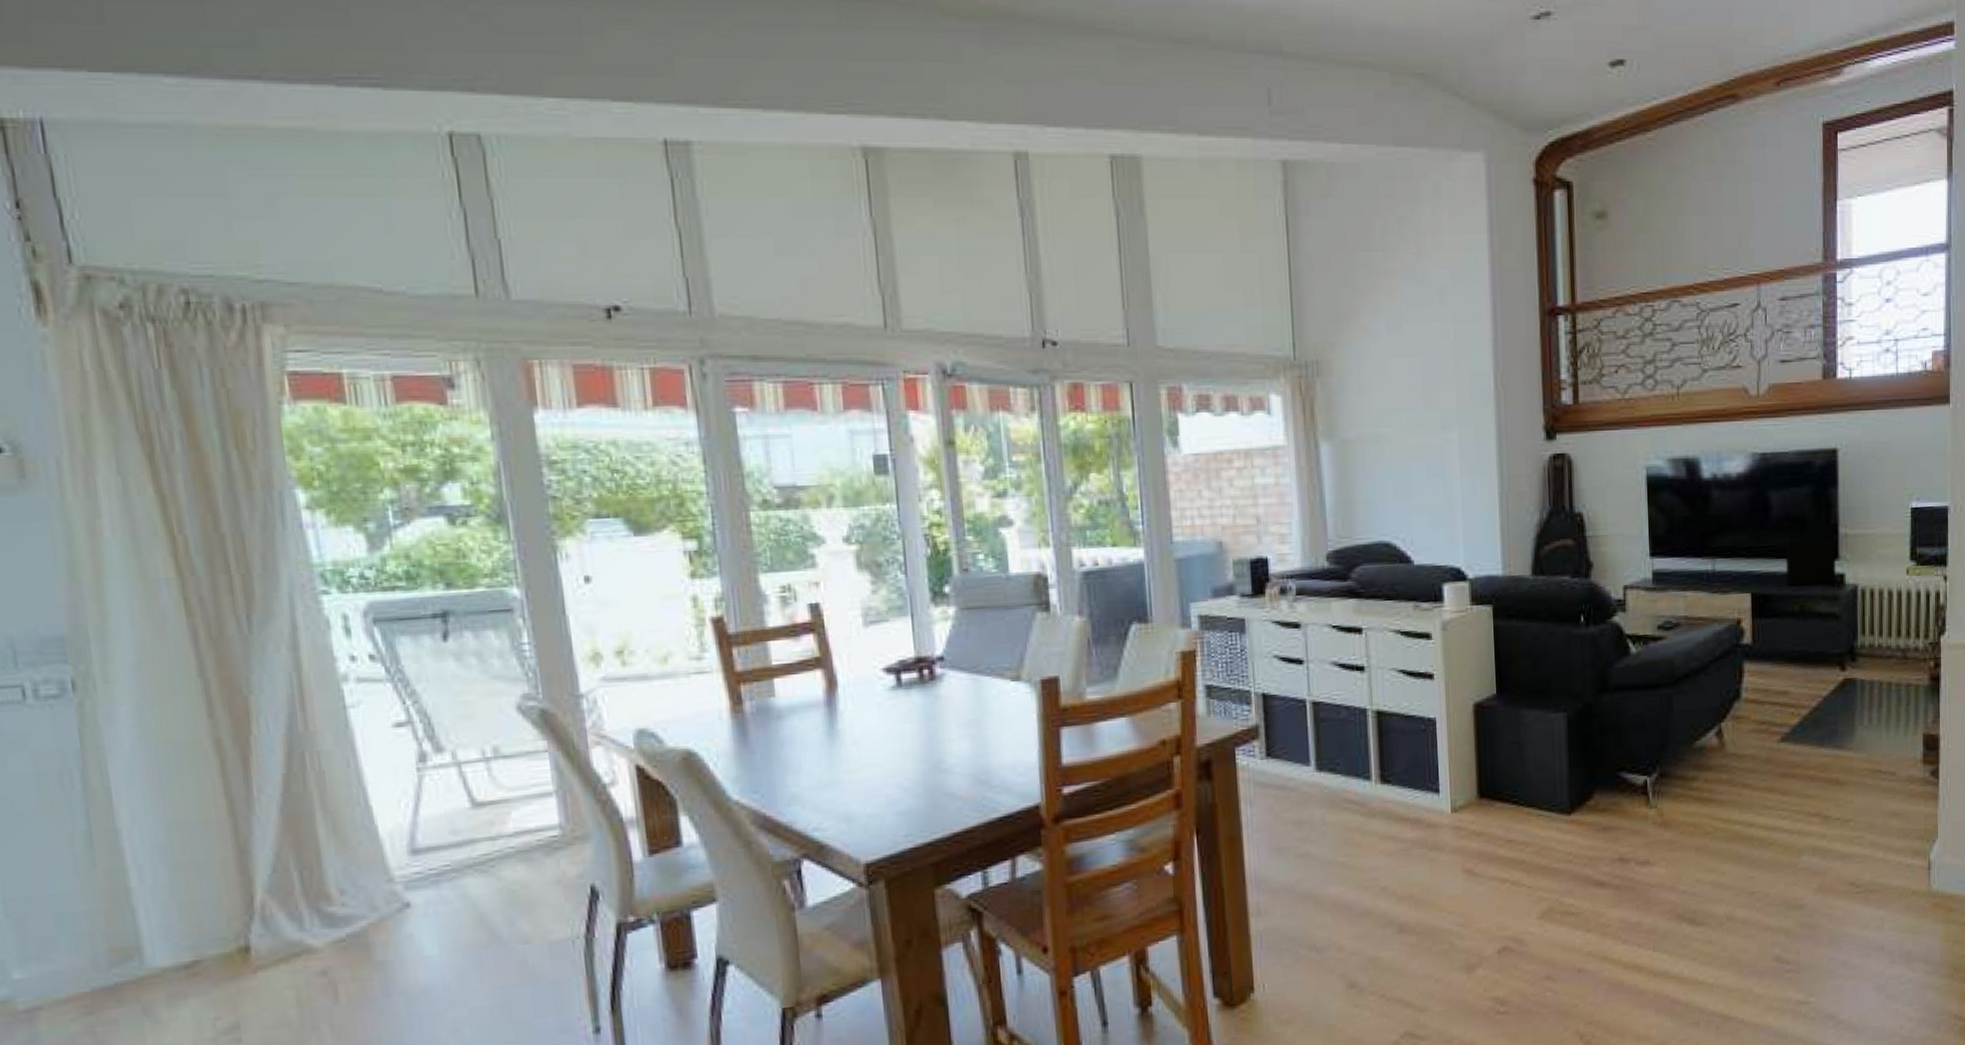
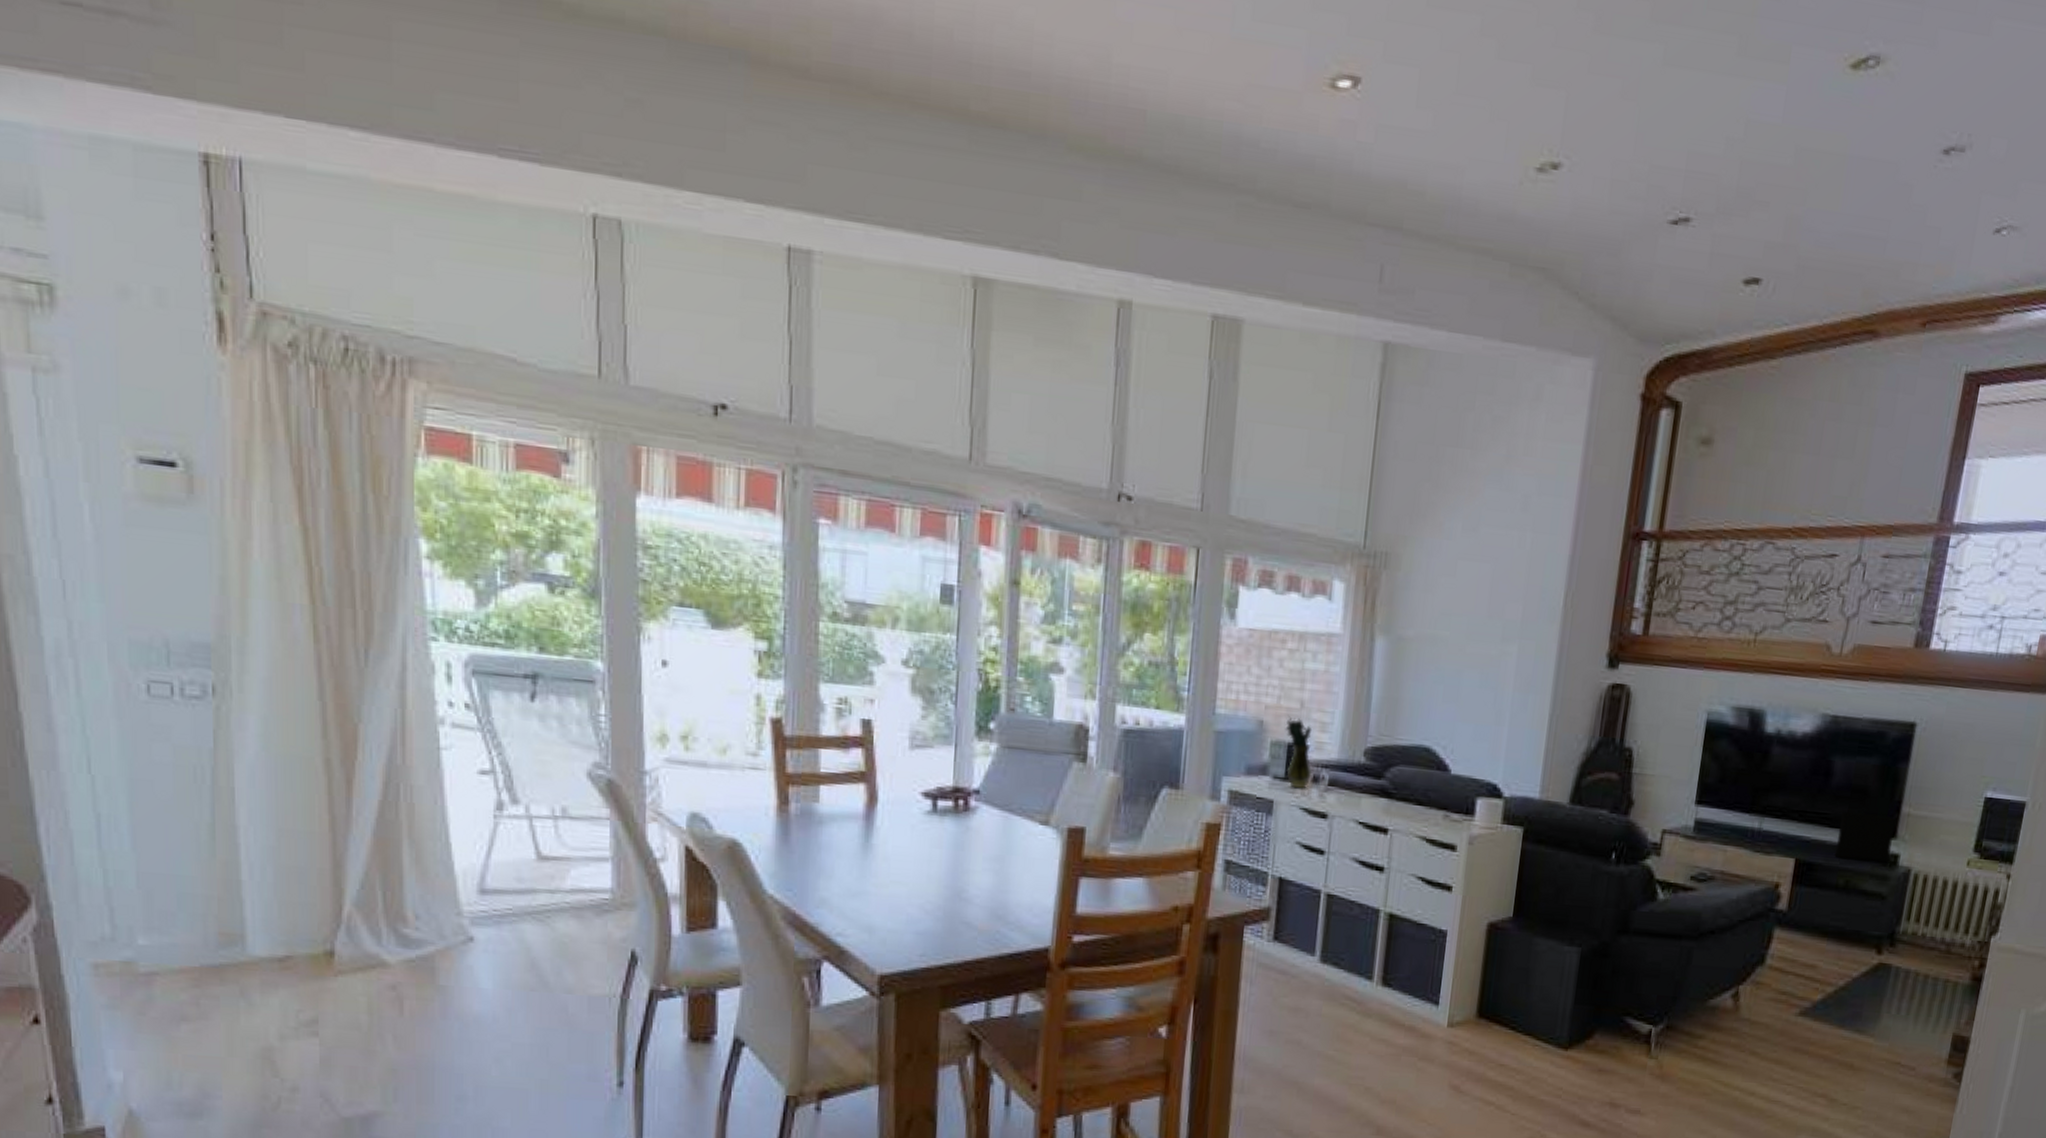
vase: none [1244,533,1278,602] -> present [1285,716,1312,788]

